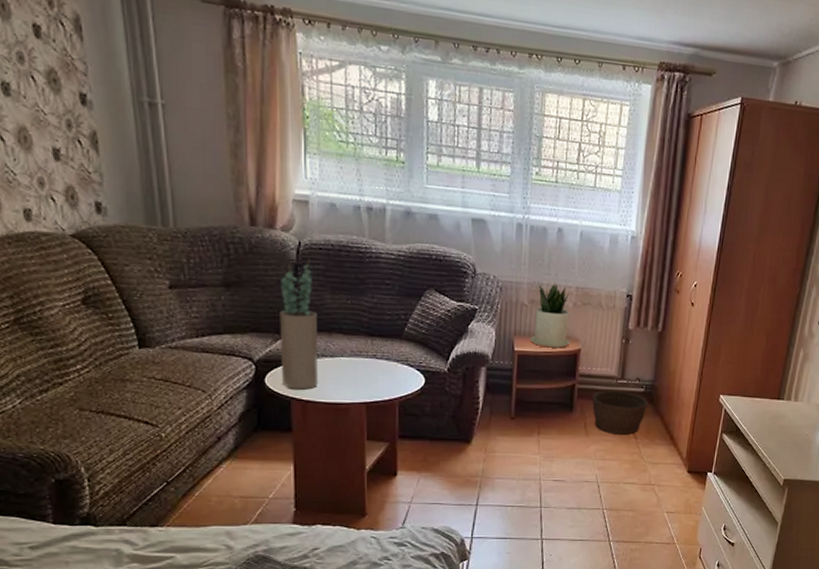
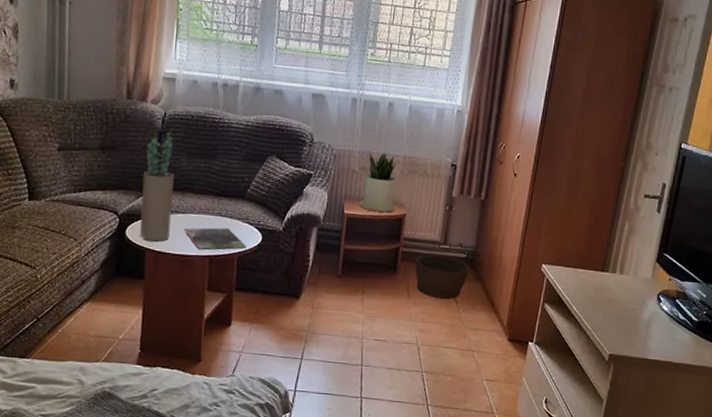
magazine: none [334,371,409,397] -> present [184,227,247,250]

